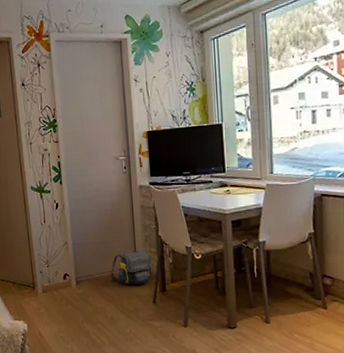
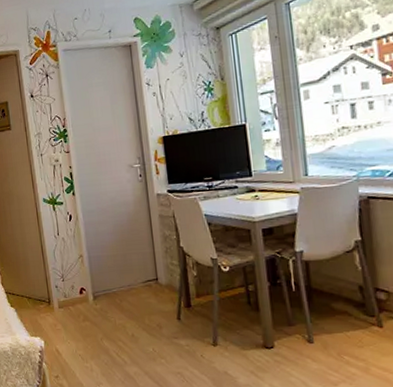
shoulder bag: present [110,251,152,285] -> none [129,263,175,300]

